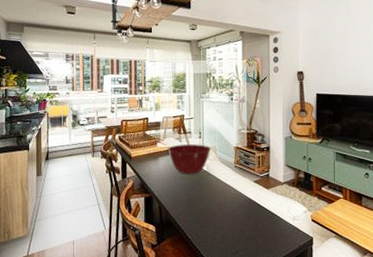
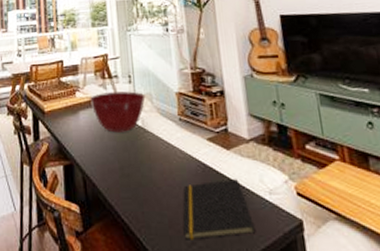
notepad: none [231,210,281,251] -> present [183,179,256,240]

